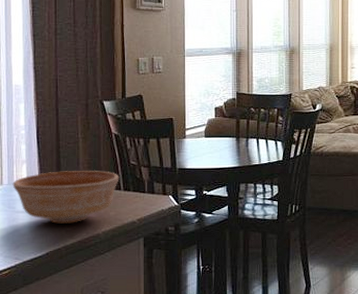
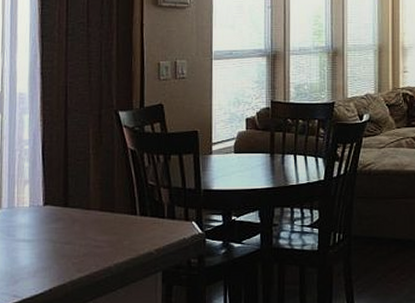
bowl: present [12,171,120,224] -> none [13,192,135,254]

